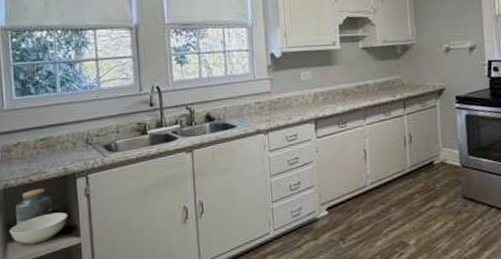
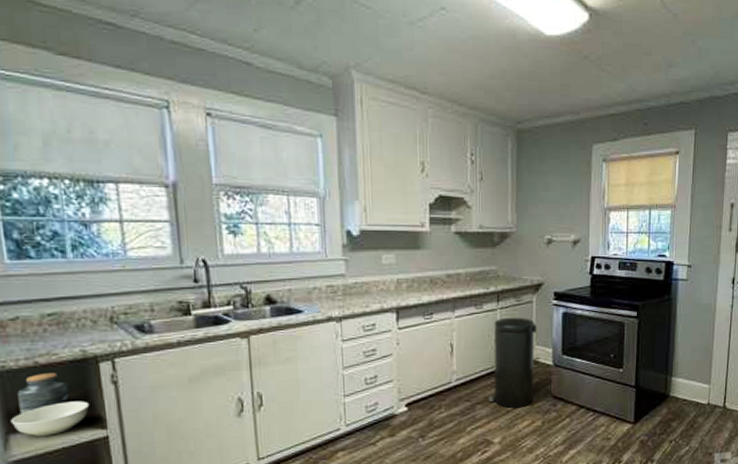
pedal bin: none [401,121,445,210] -> present [488,317,536,409]

